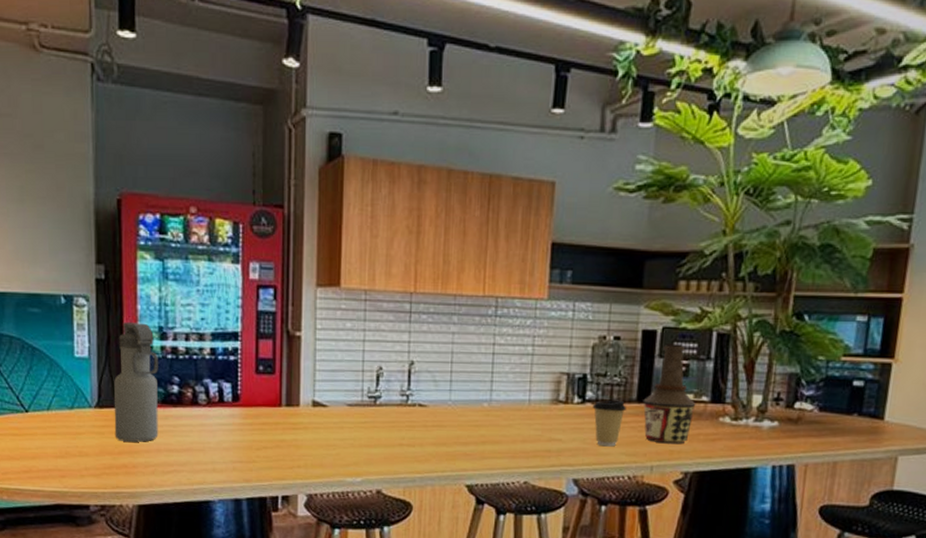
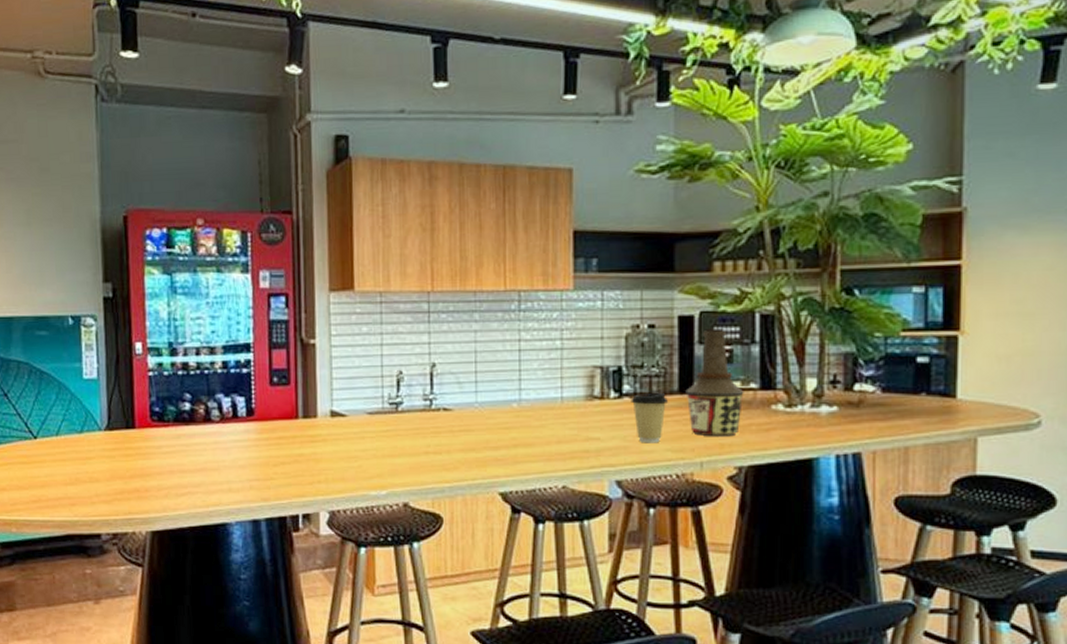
water bottle: present [113,322,159,442] -> none [124,339,171,464]

